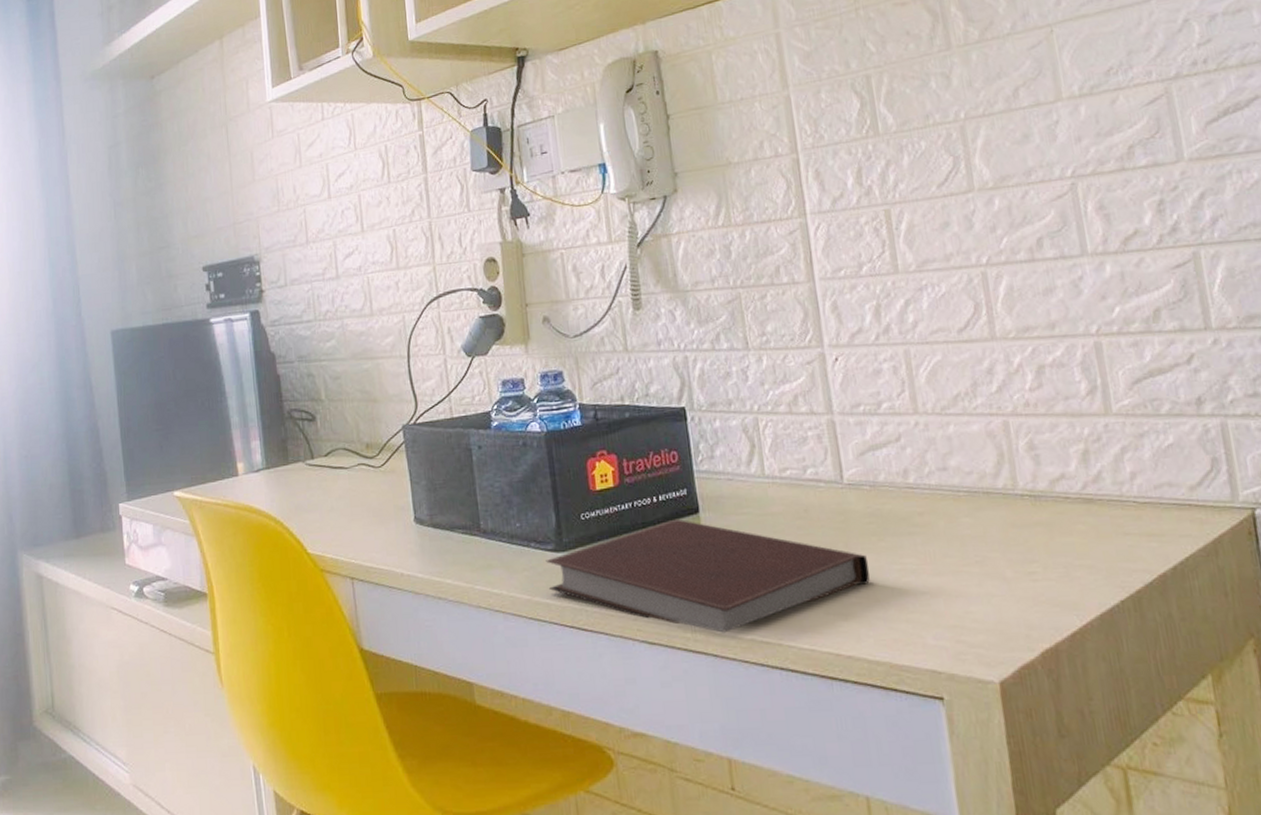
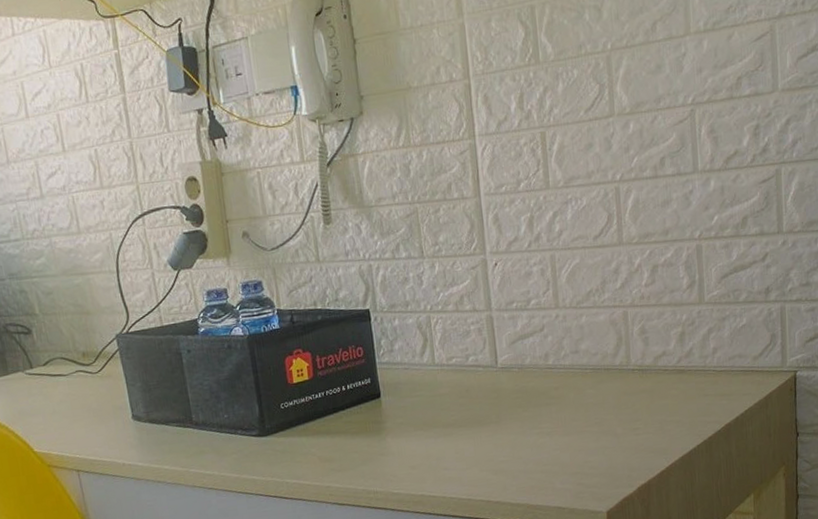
notebook: present [545,518,870,633] -> none [251,403,516,492]

